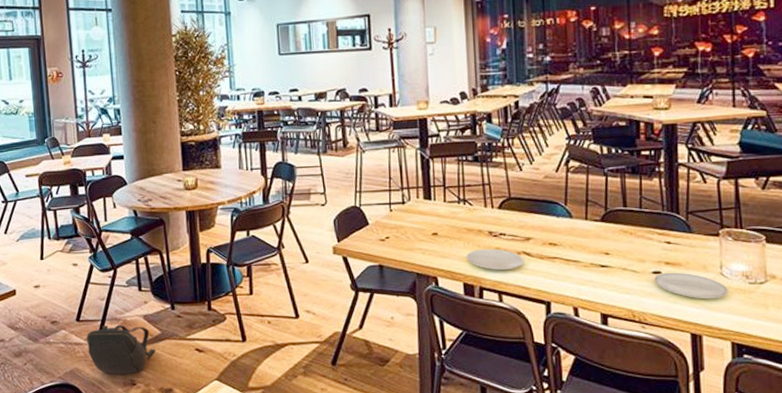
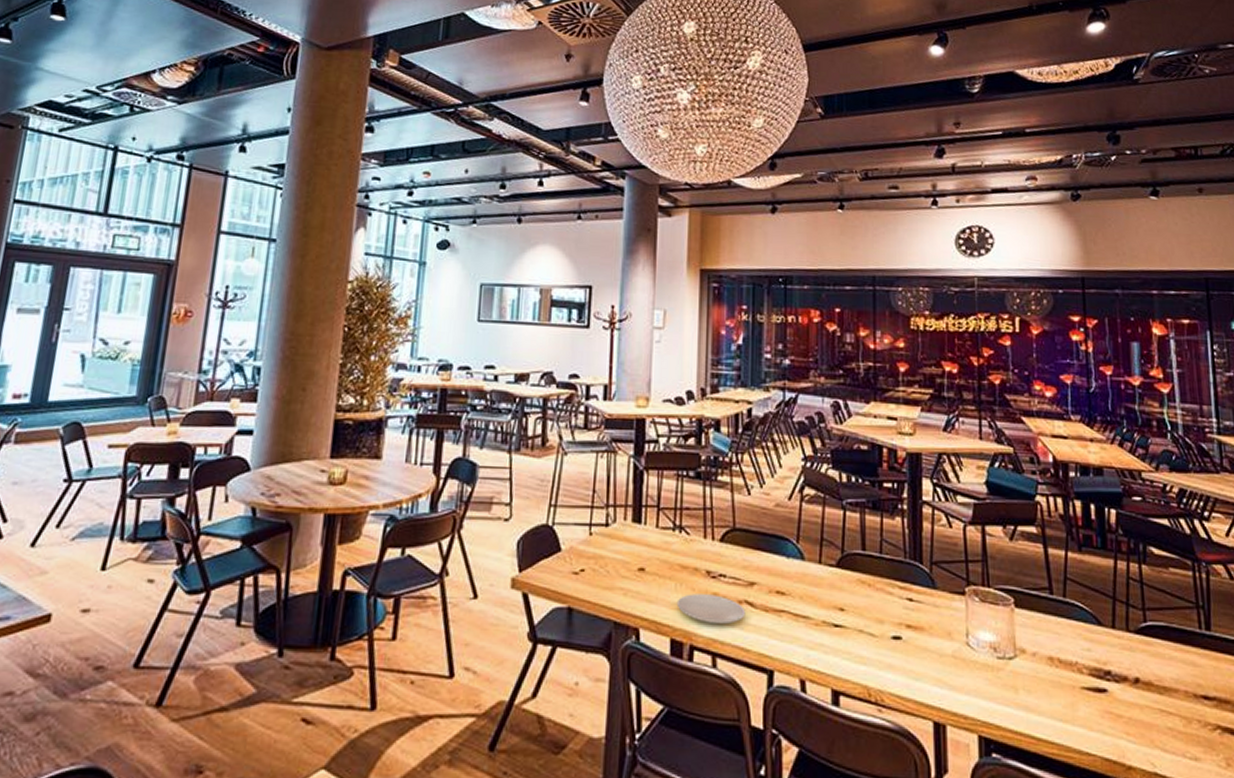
backpack: present [86,325,155,375] -> none [140,677,243,757]
plate: present [654,272,729,299] -> none [894,638,976,677]

